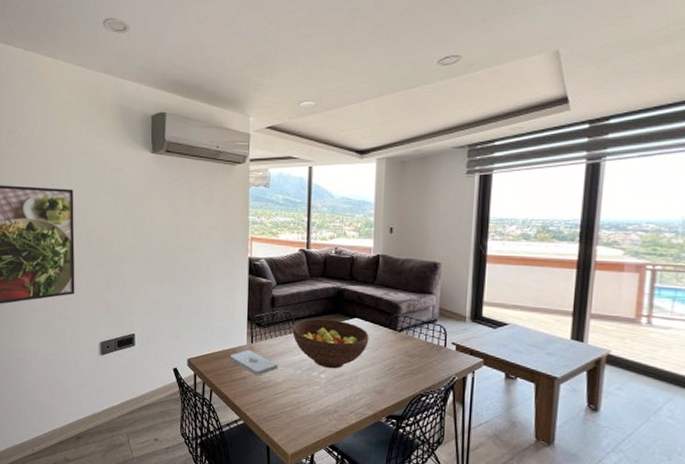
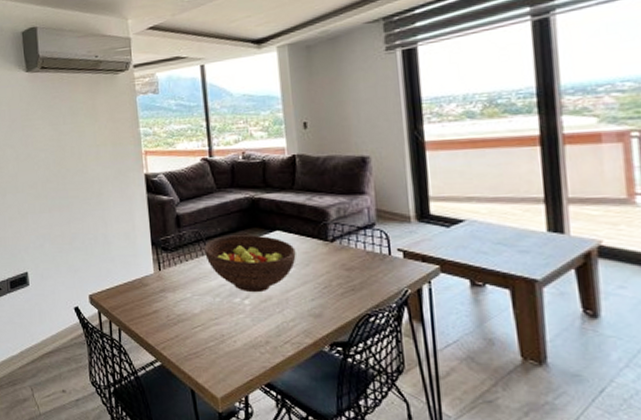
notepad: present [230,349,279,376] -> none [136,278,194,308]

